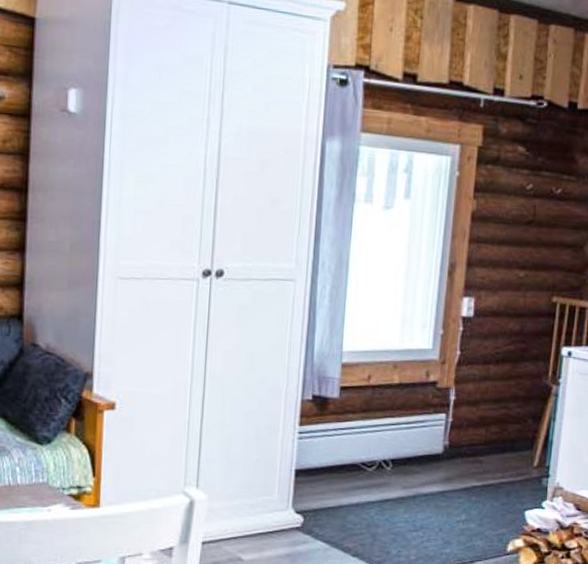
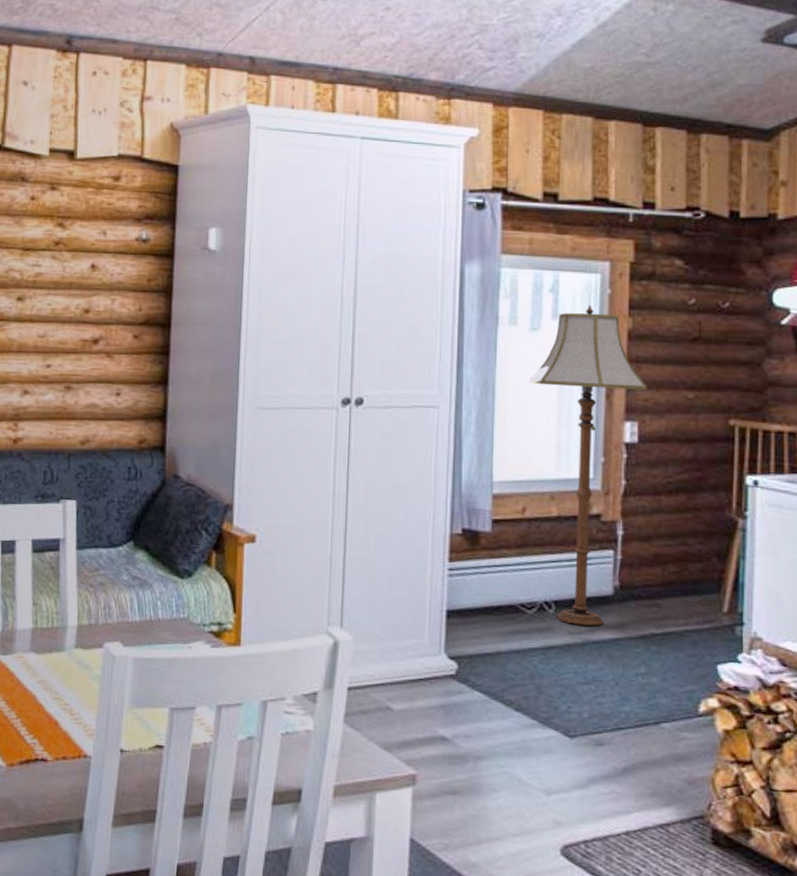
floor lamp: none [380,186,485,481] -> present [529,305,647,626]

